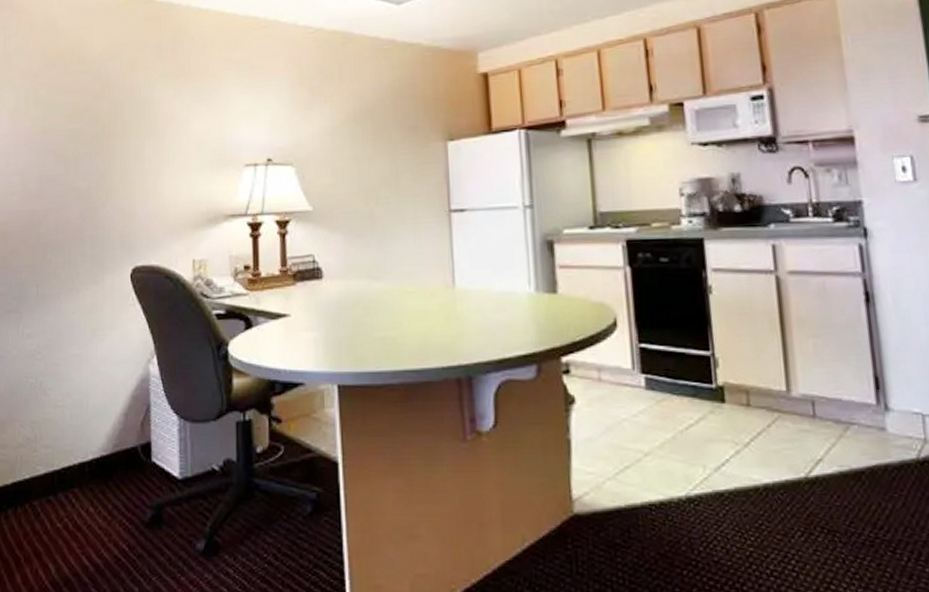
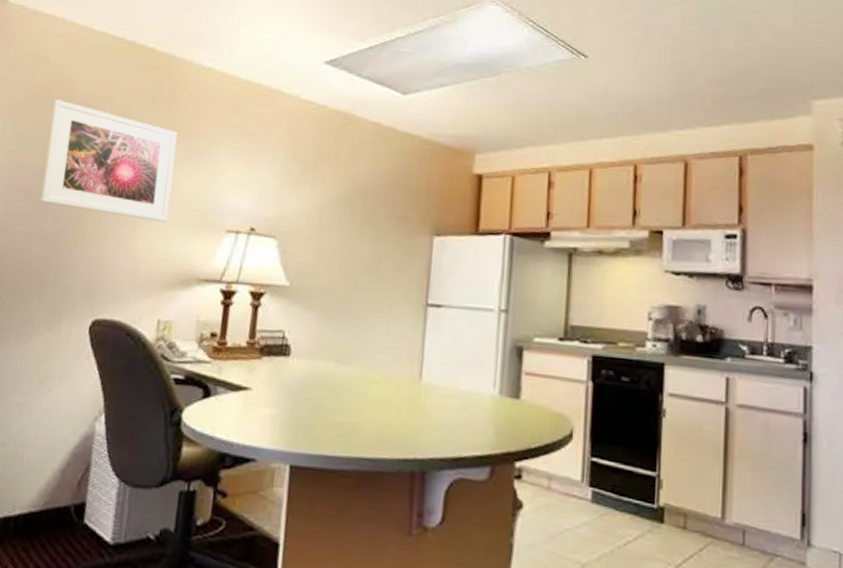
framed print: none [67,62,189,165] -> present [40,99,178,222]

